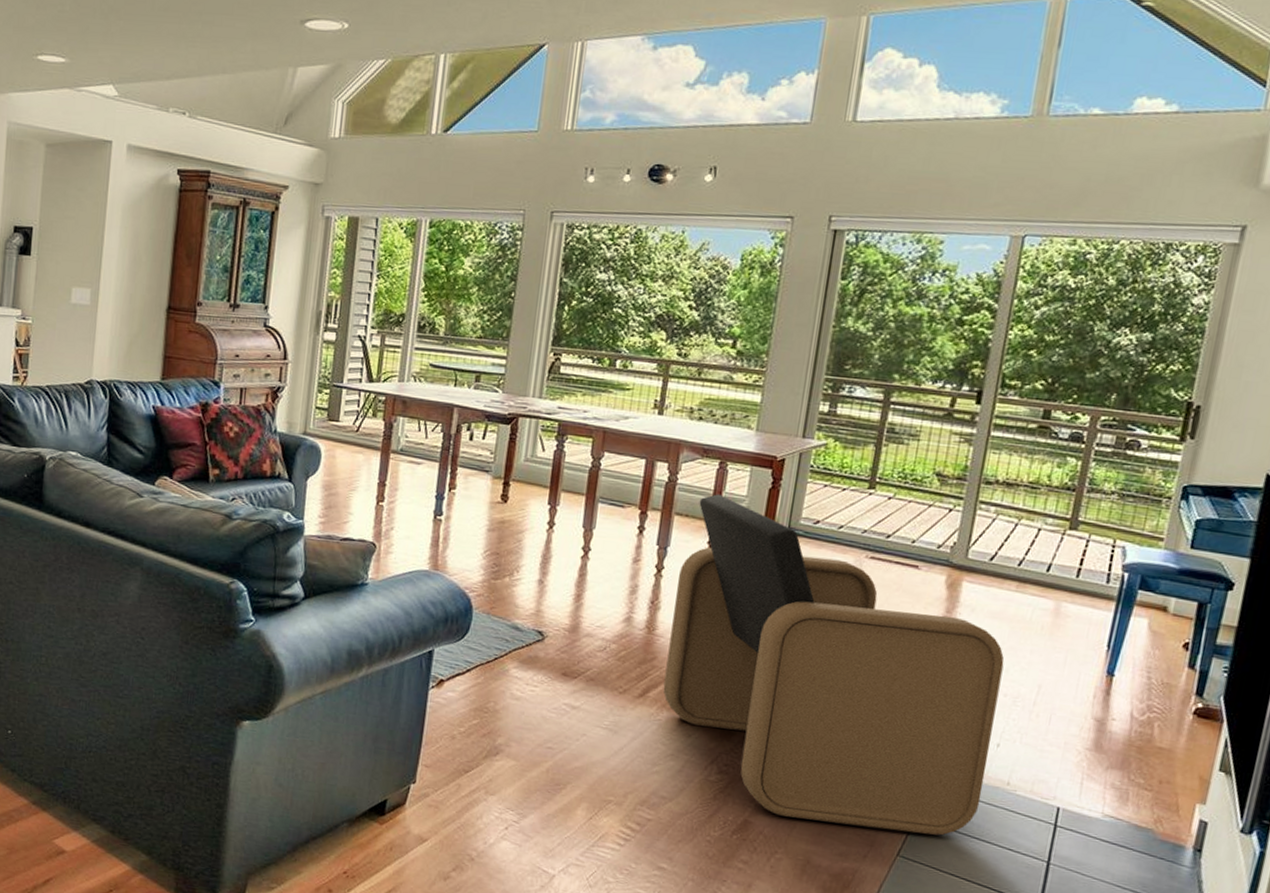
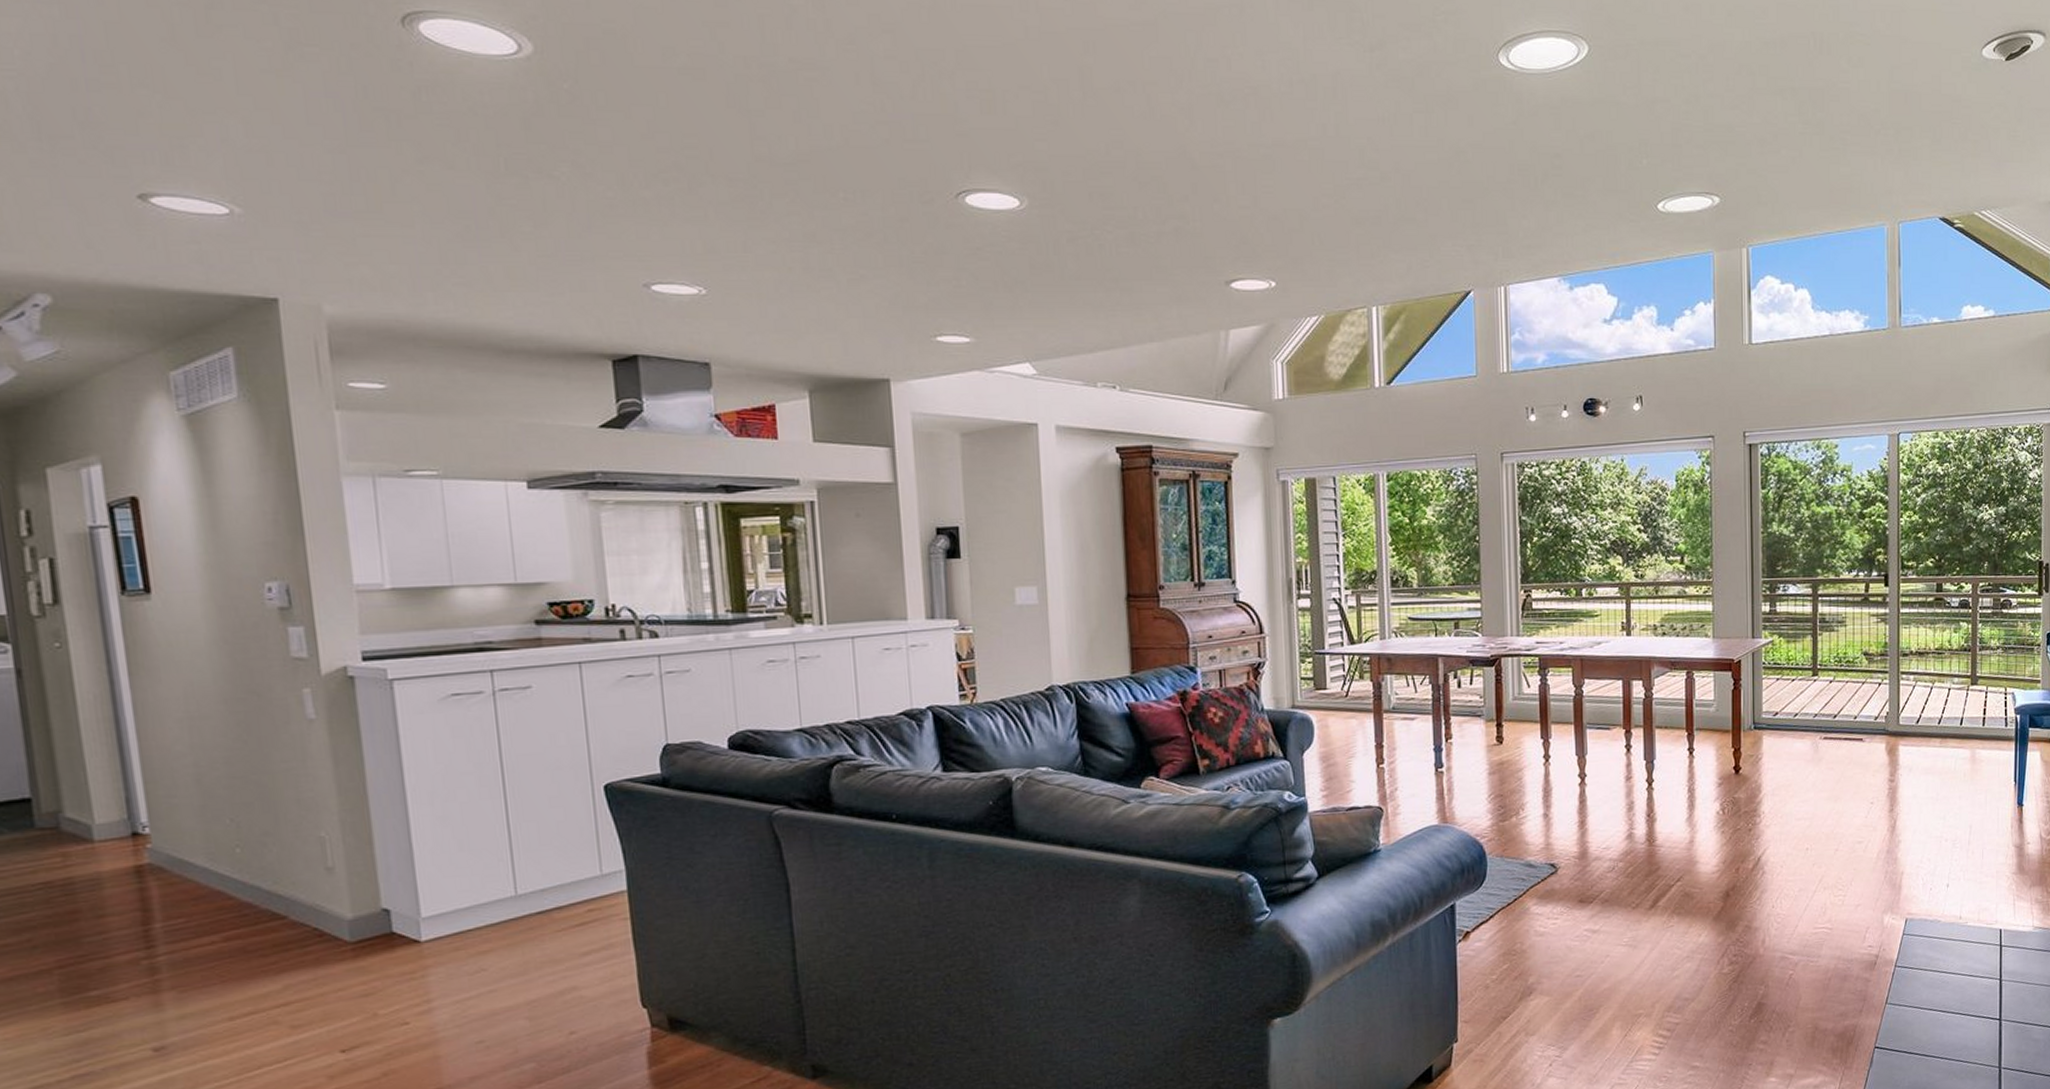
armchair: present [663,494,1004,836] -> none [1667,702,1942,992]

